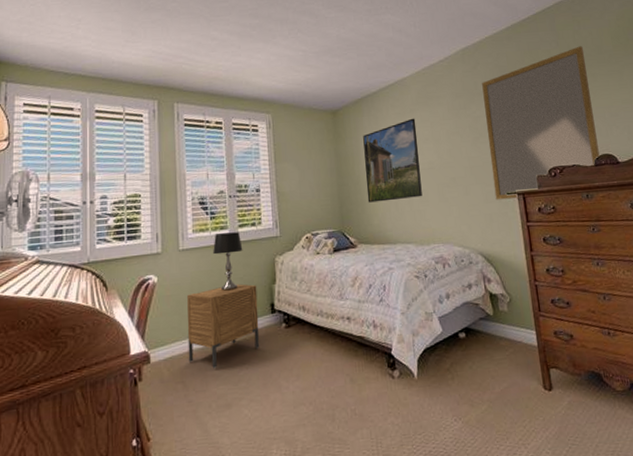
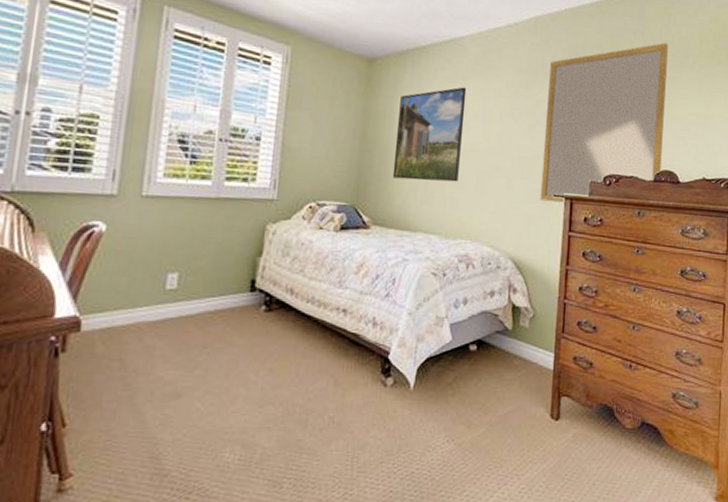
nightstand: present [187,284,260,369] -> none [132,250,237,349]
table lamp: present [213,232,243,291] -> none [187,183,227,256]

